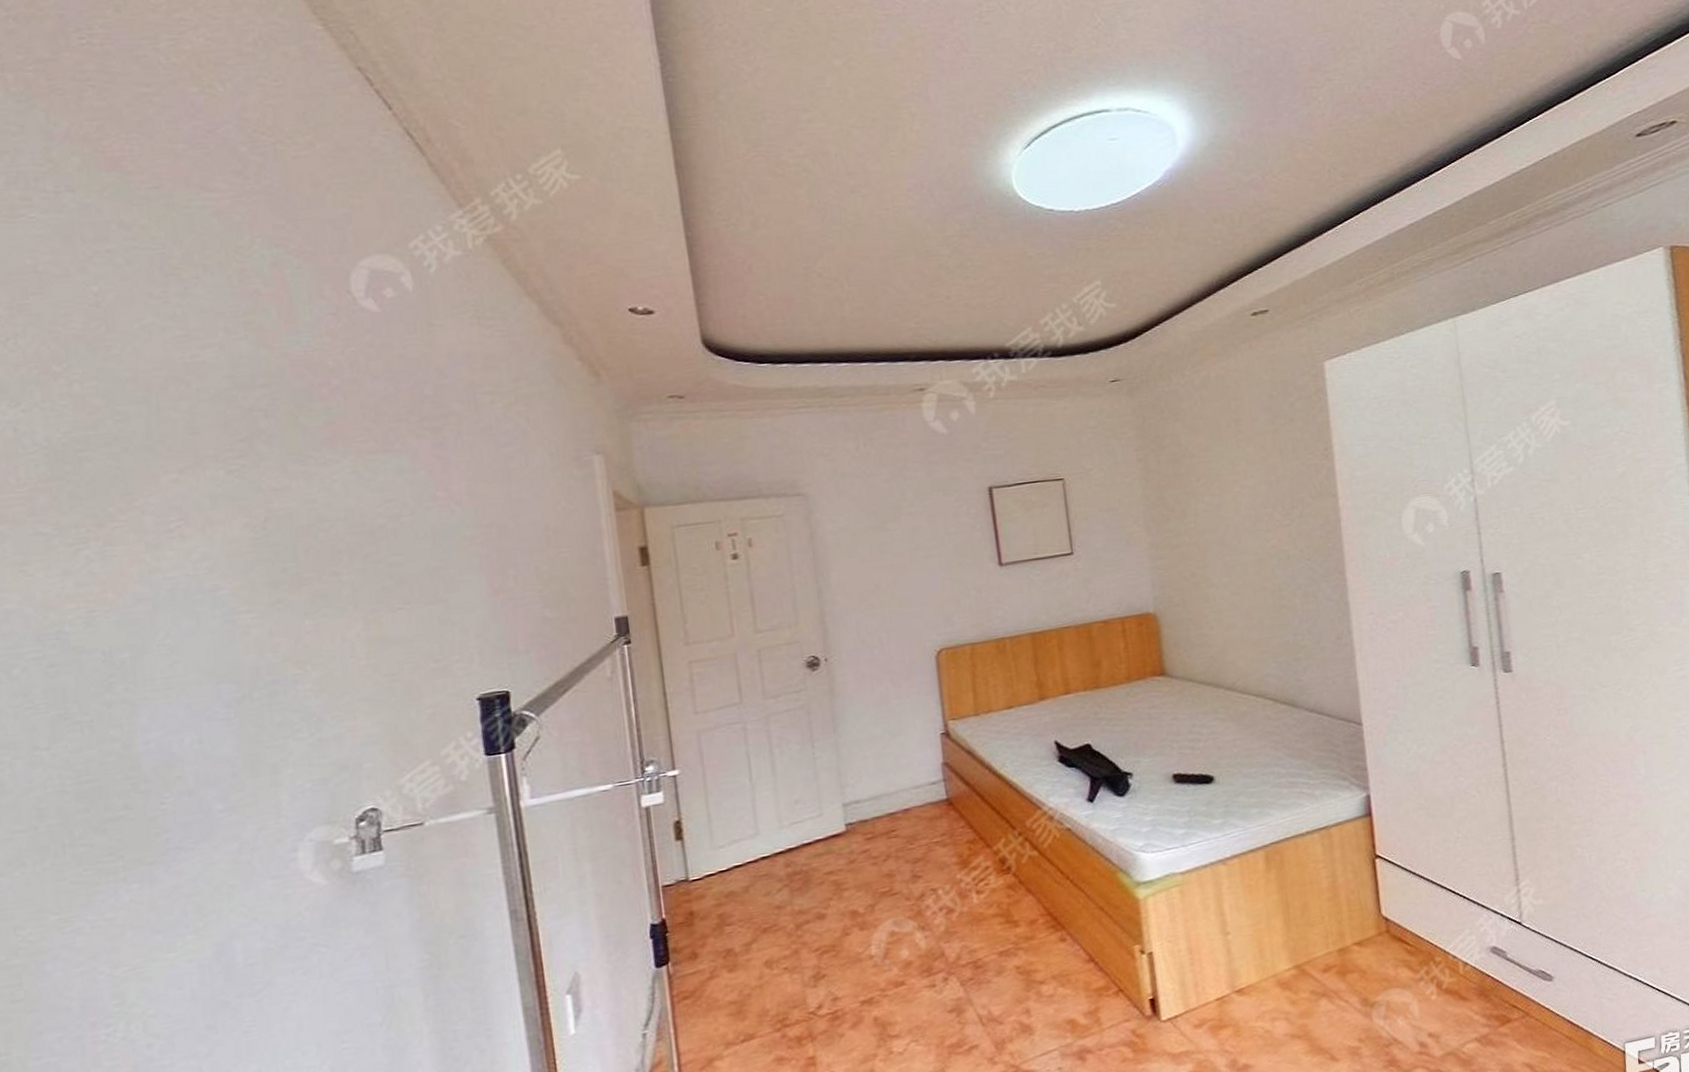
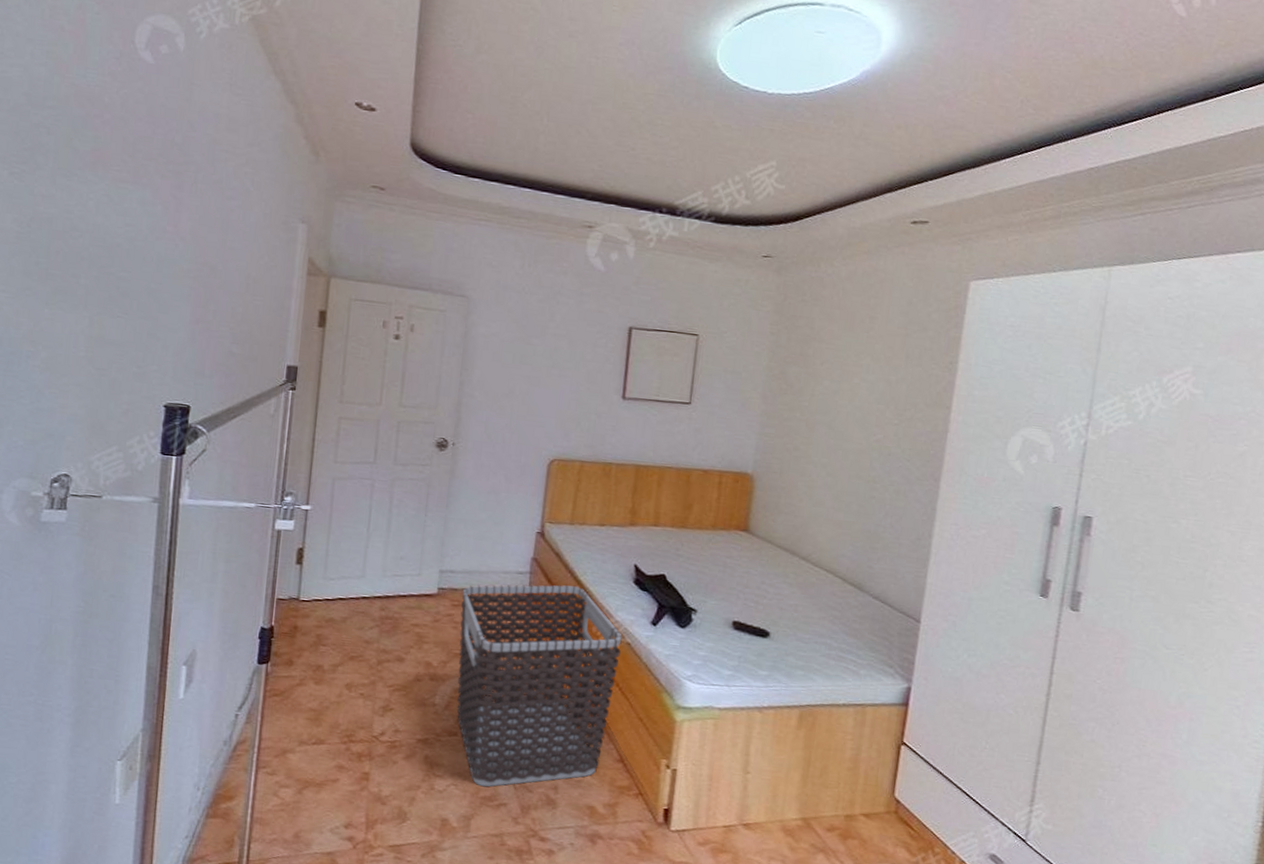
clothes hamper: none [874,781,1068,1034] -> present [456,584,622,787]

